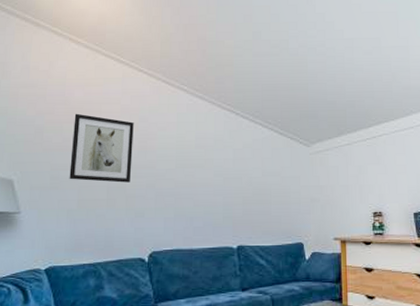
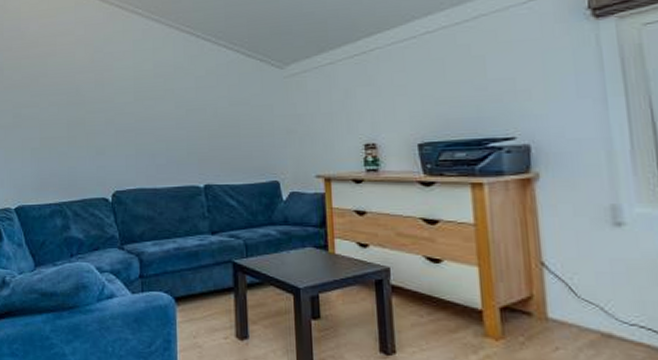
wall art: present [69,113,134,183] -> none [30,48,90,119]

